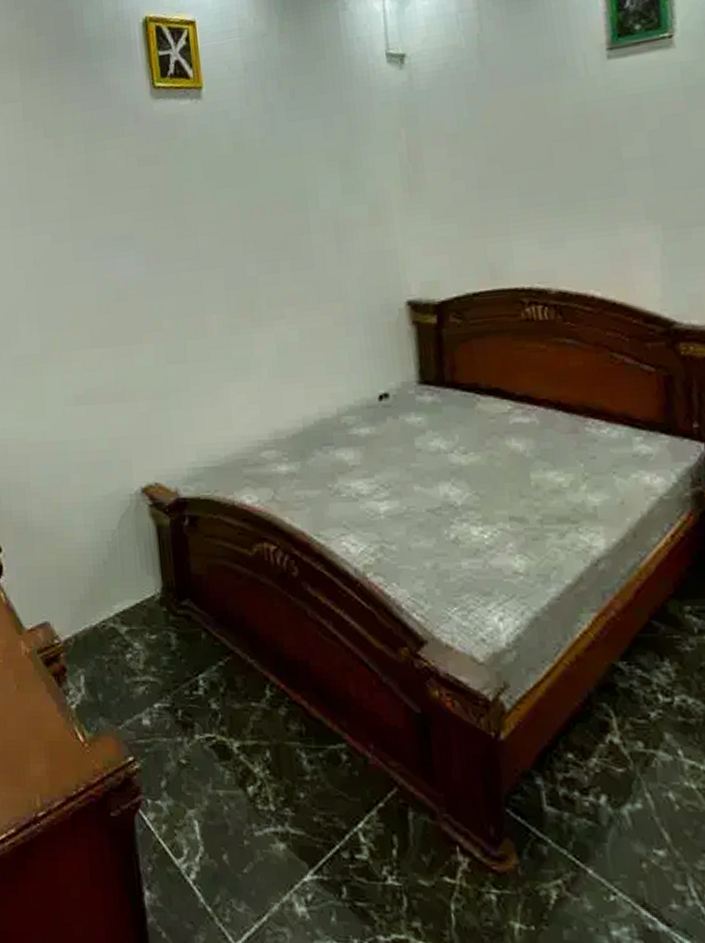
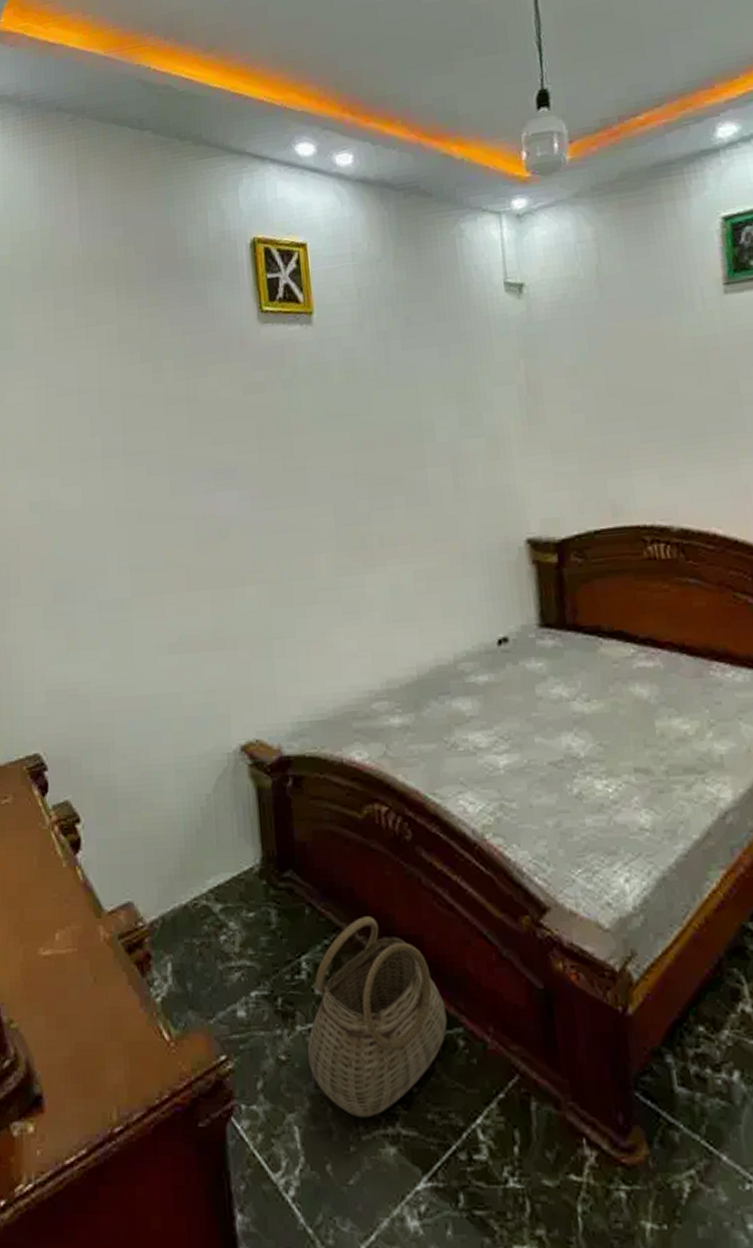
basket: none [205,642,332,816] -> present [308,916,447,1117]

